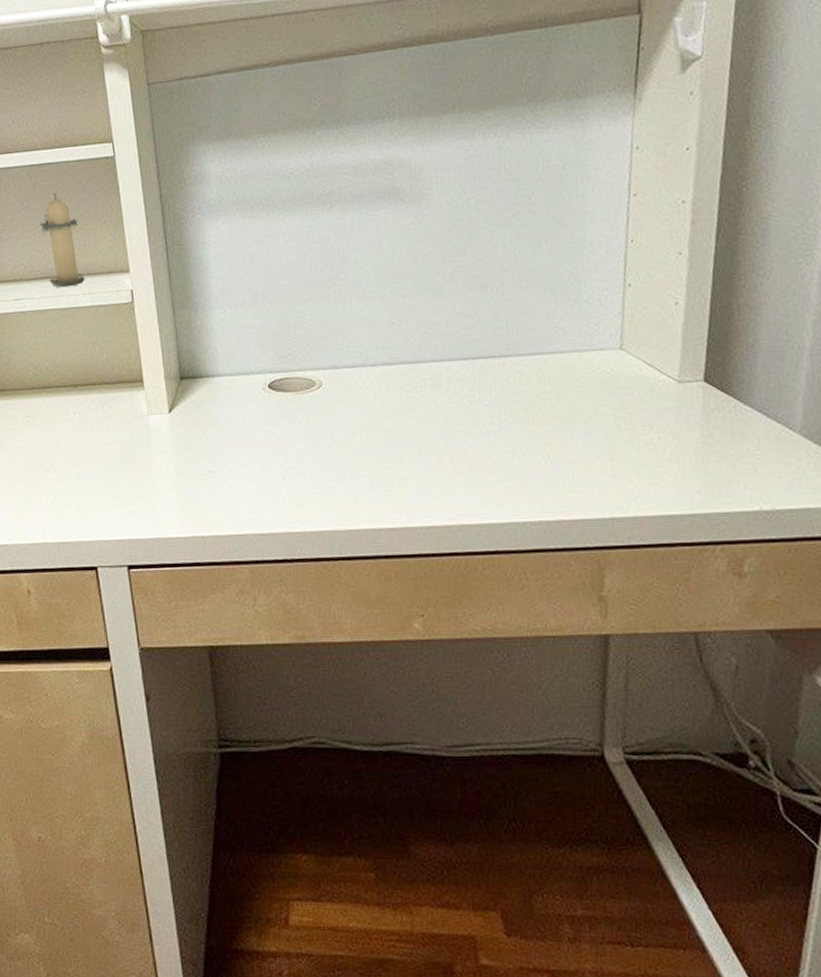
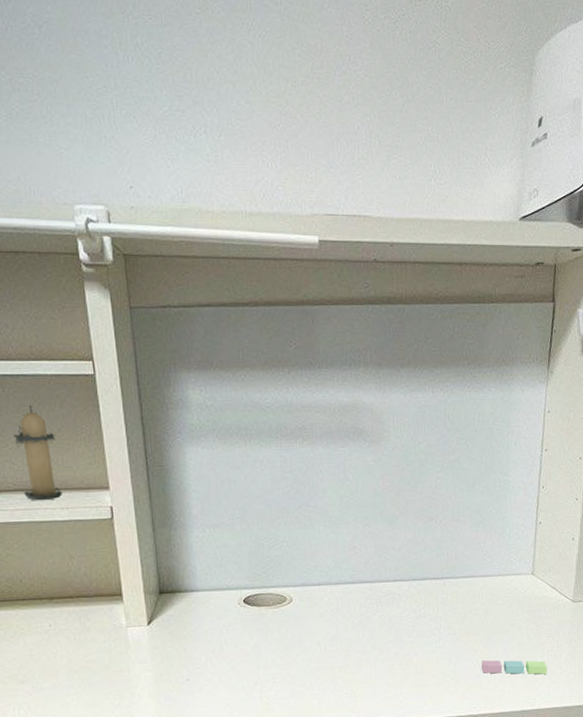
sticky notes: none [554,454,646,474] -> present [481,659,548,675]

